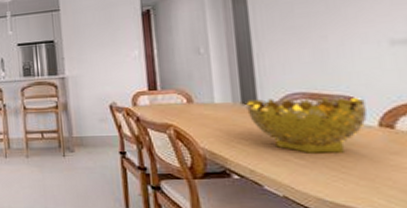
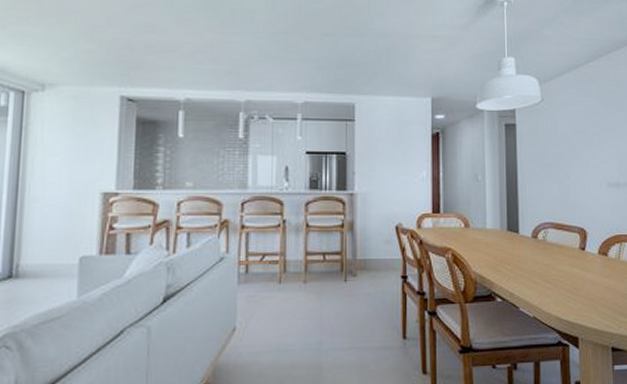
decorative bowl: present [246,96,368,153] -> none [511,226,592,277]

